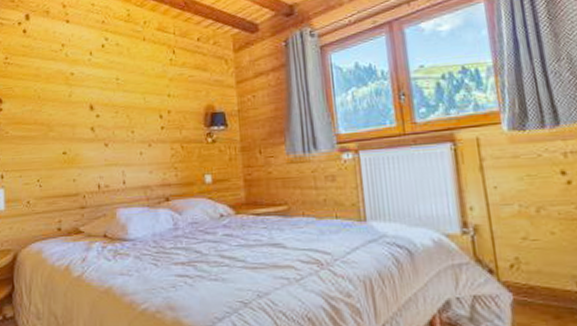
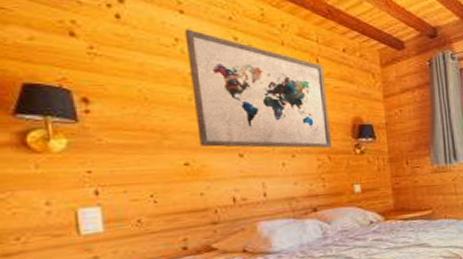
wall art: none [69,35,185,138] -> present [184,29,333,149]

